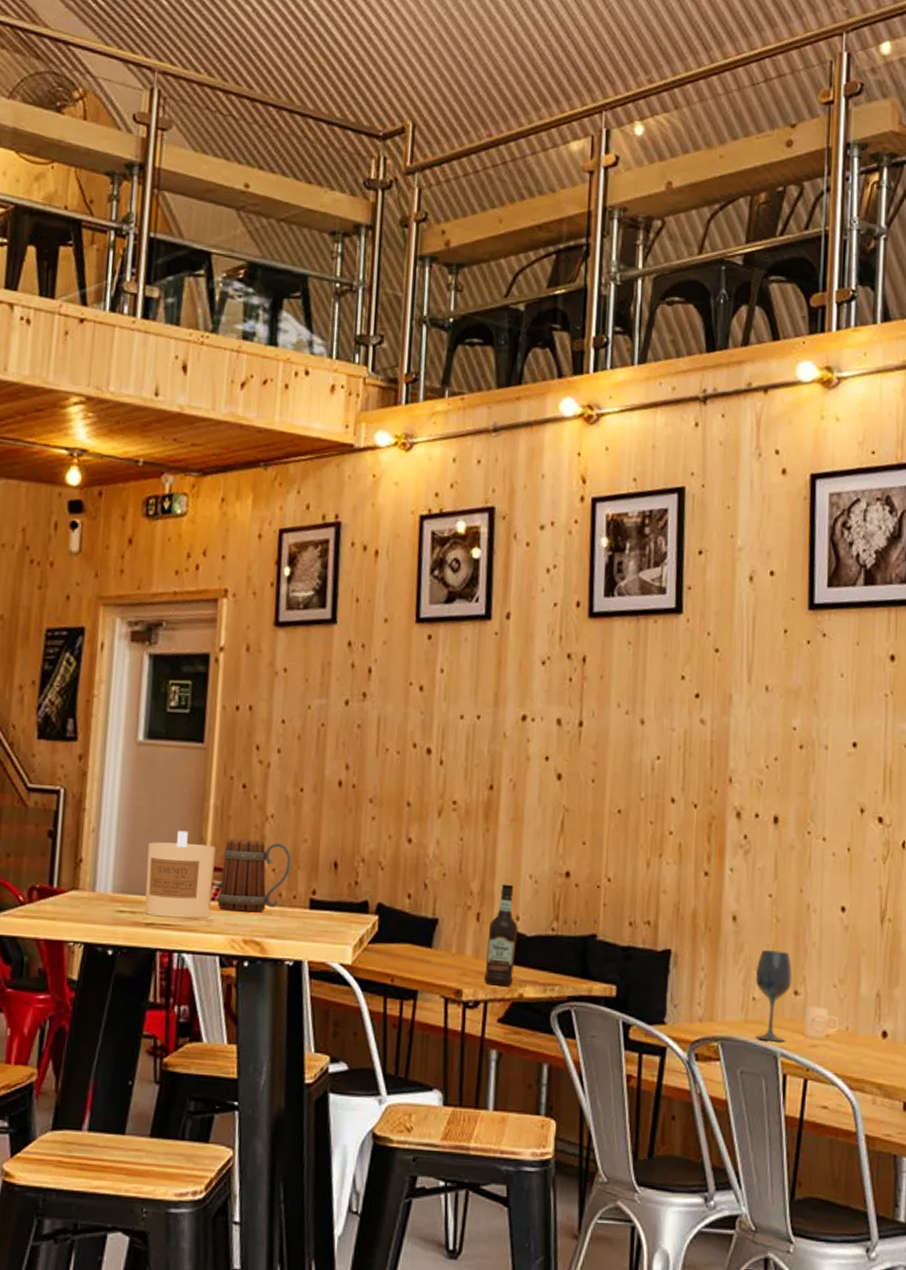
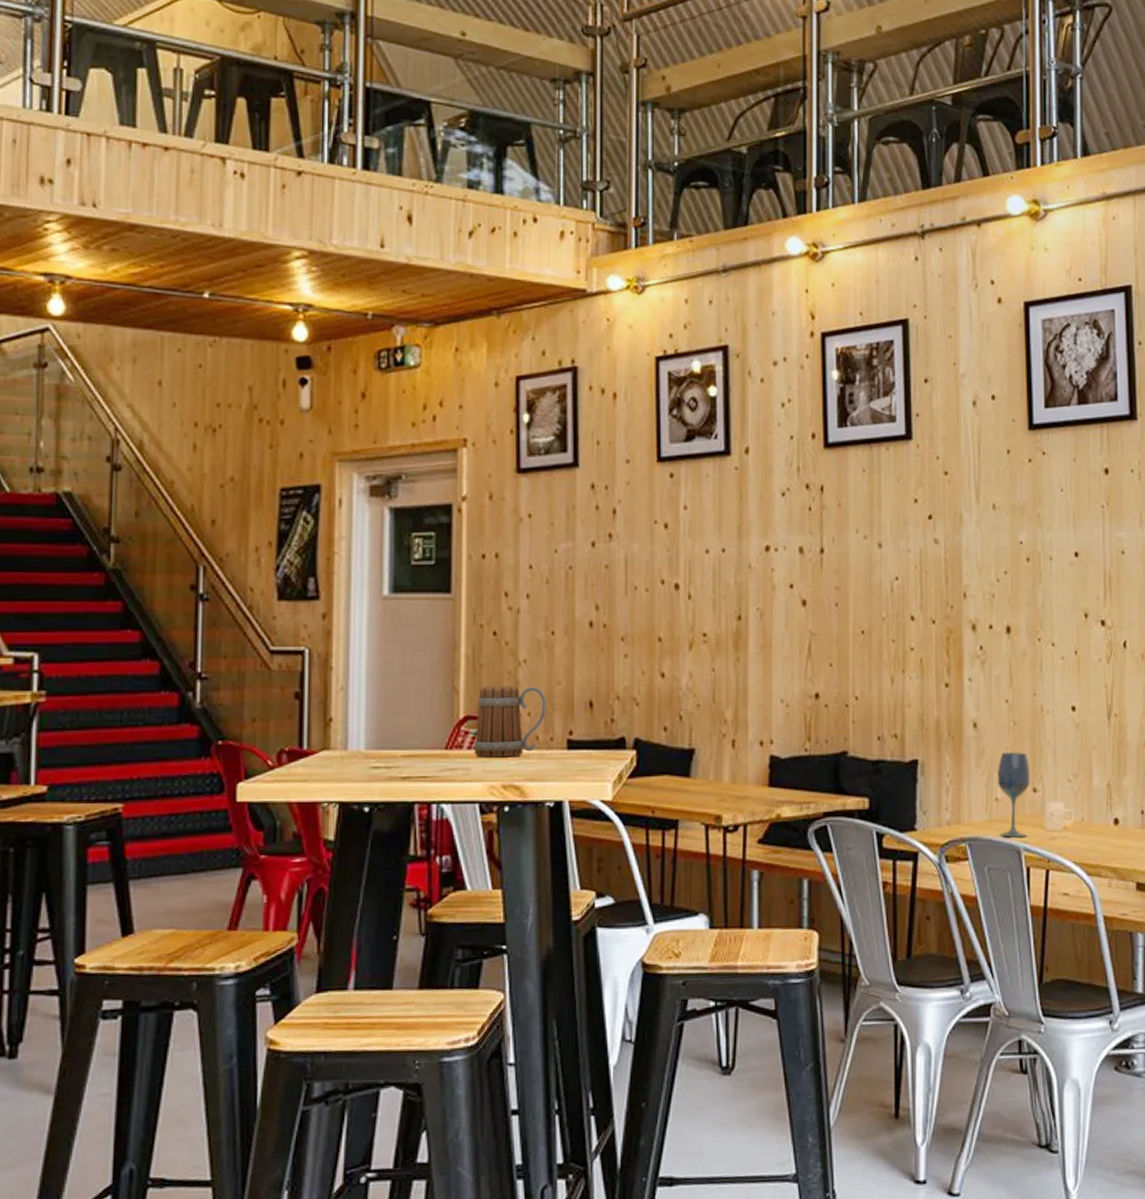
candle: present [145,830,216,919] -> none [398,682,469,770]
root beer: present [483,884,518,987] -> none [741,710,772,808]

